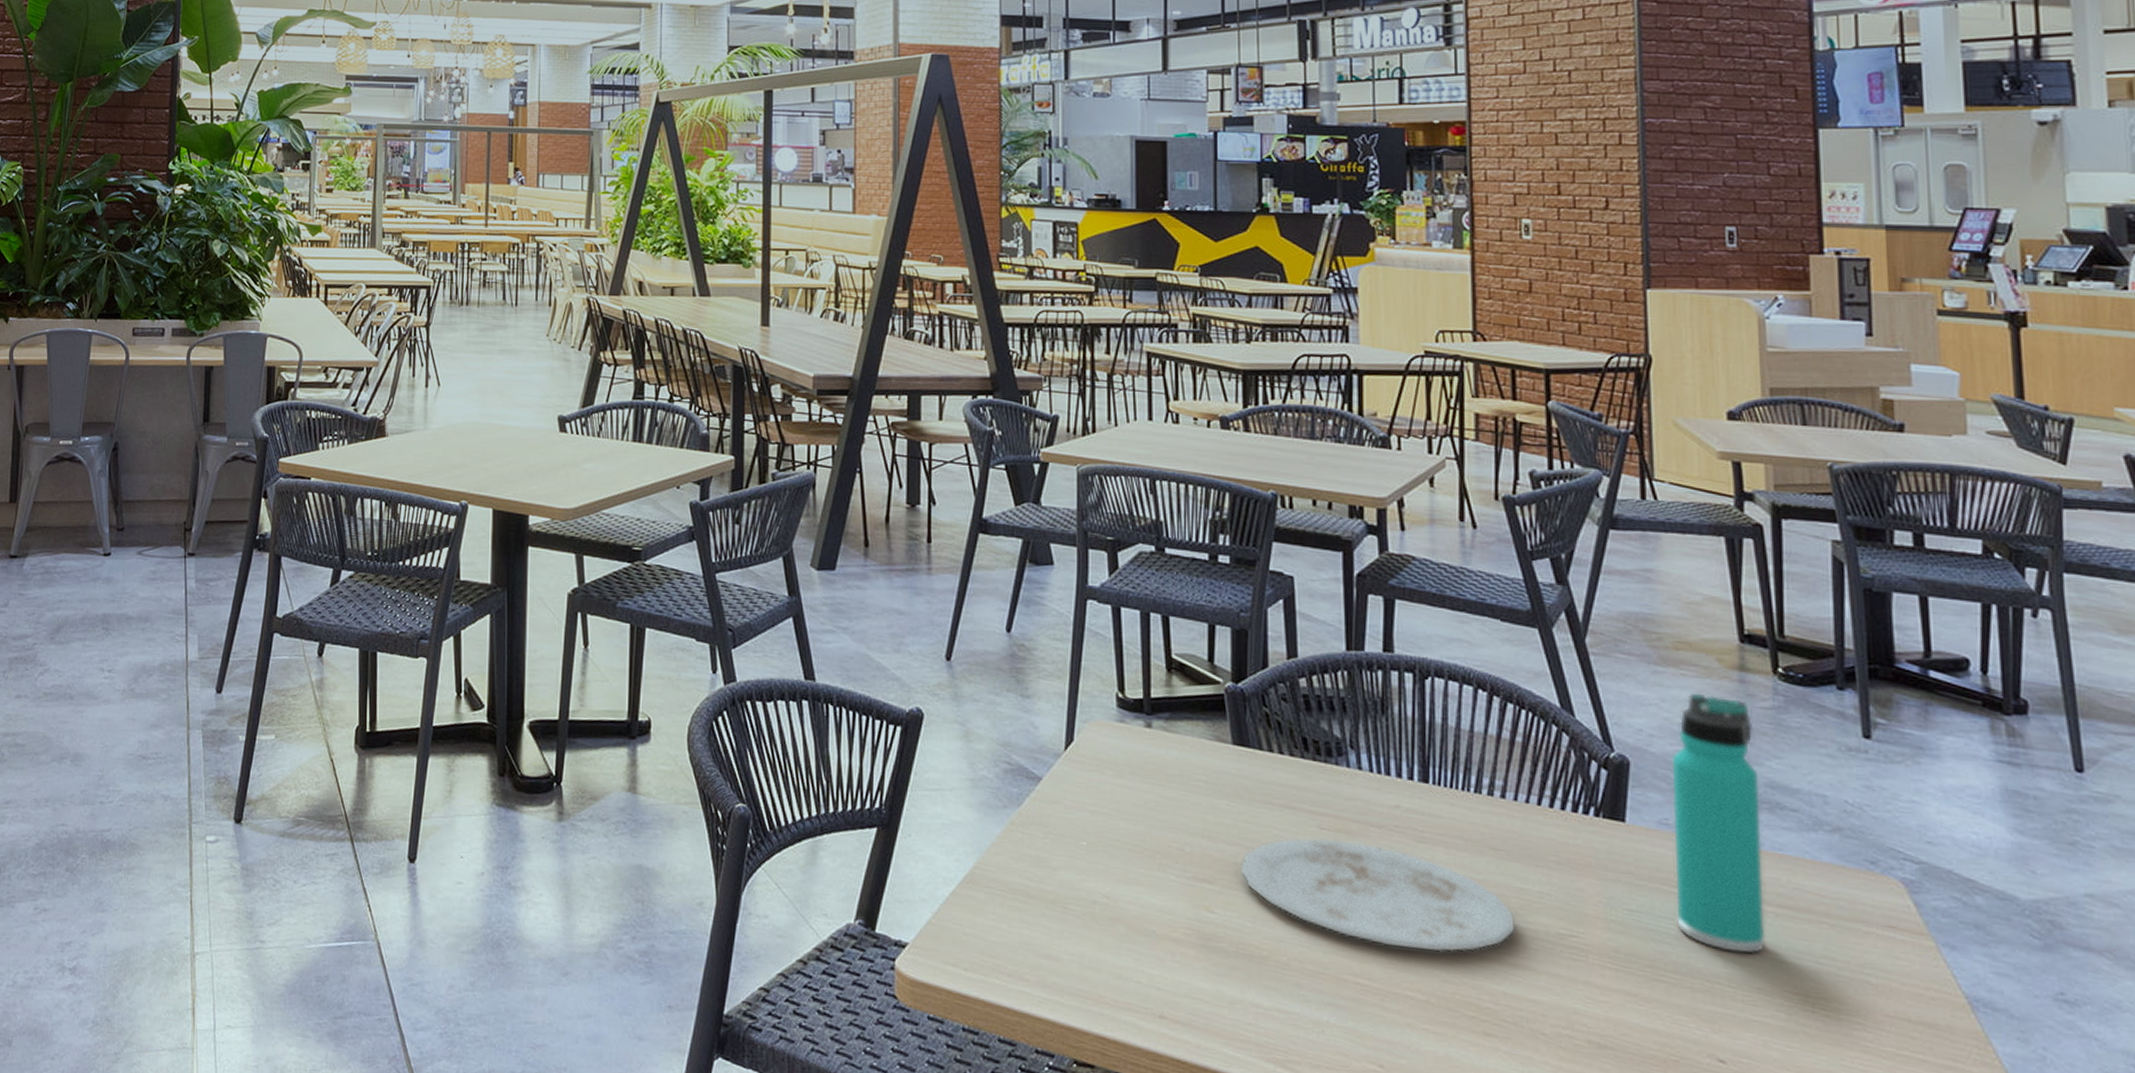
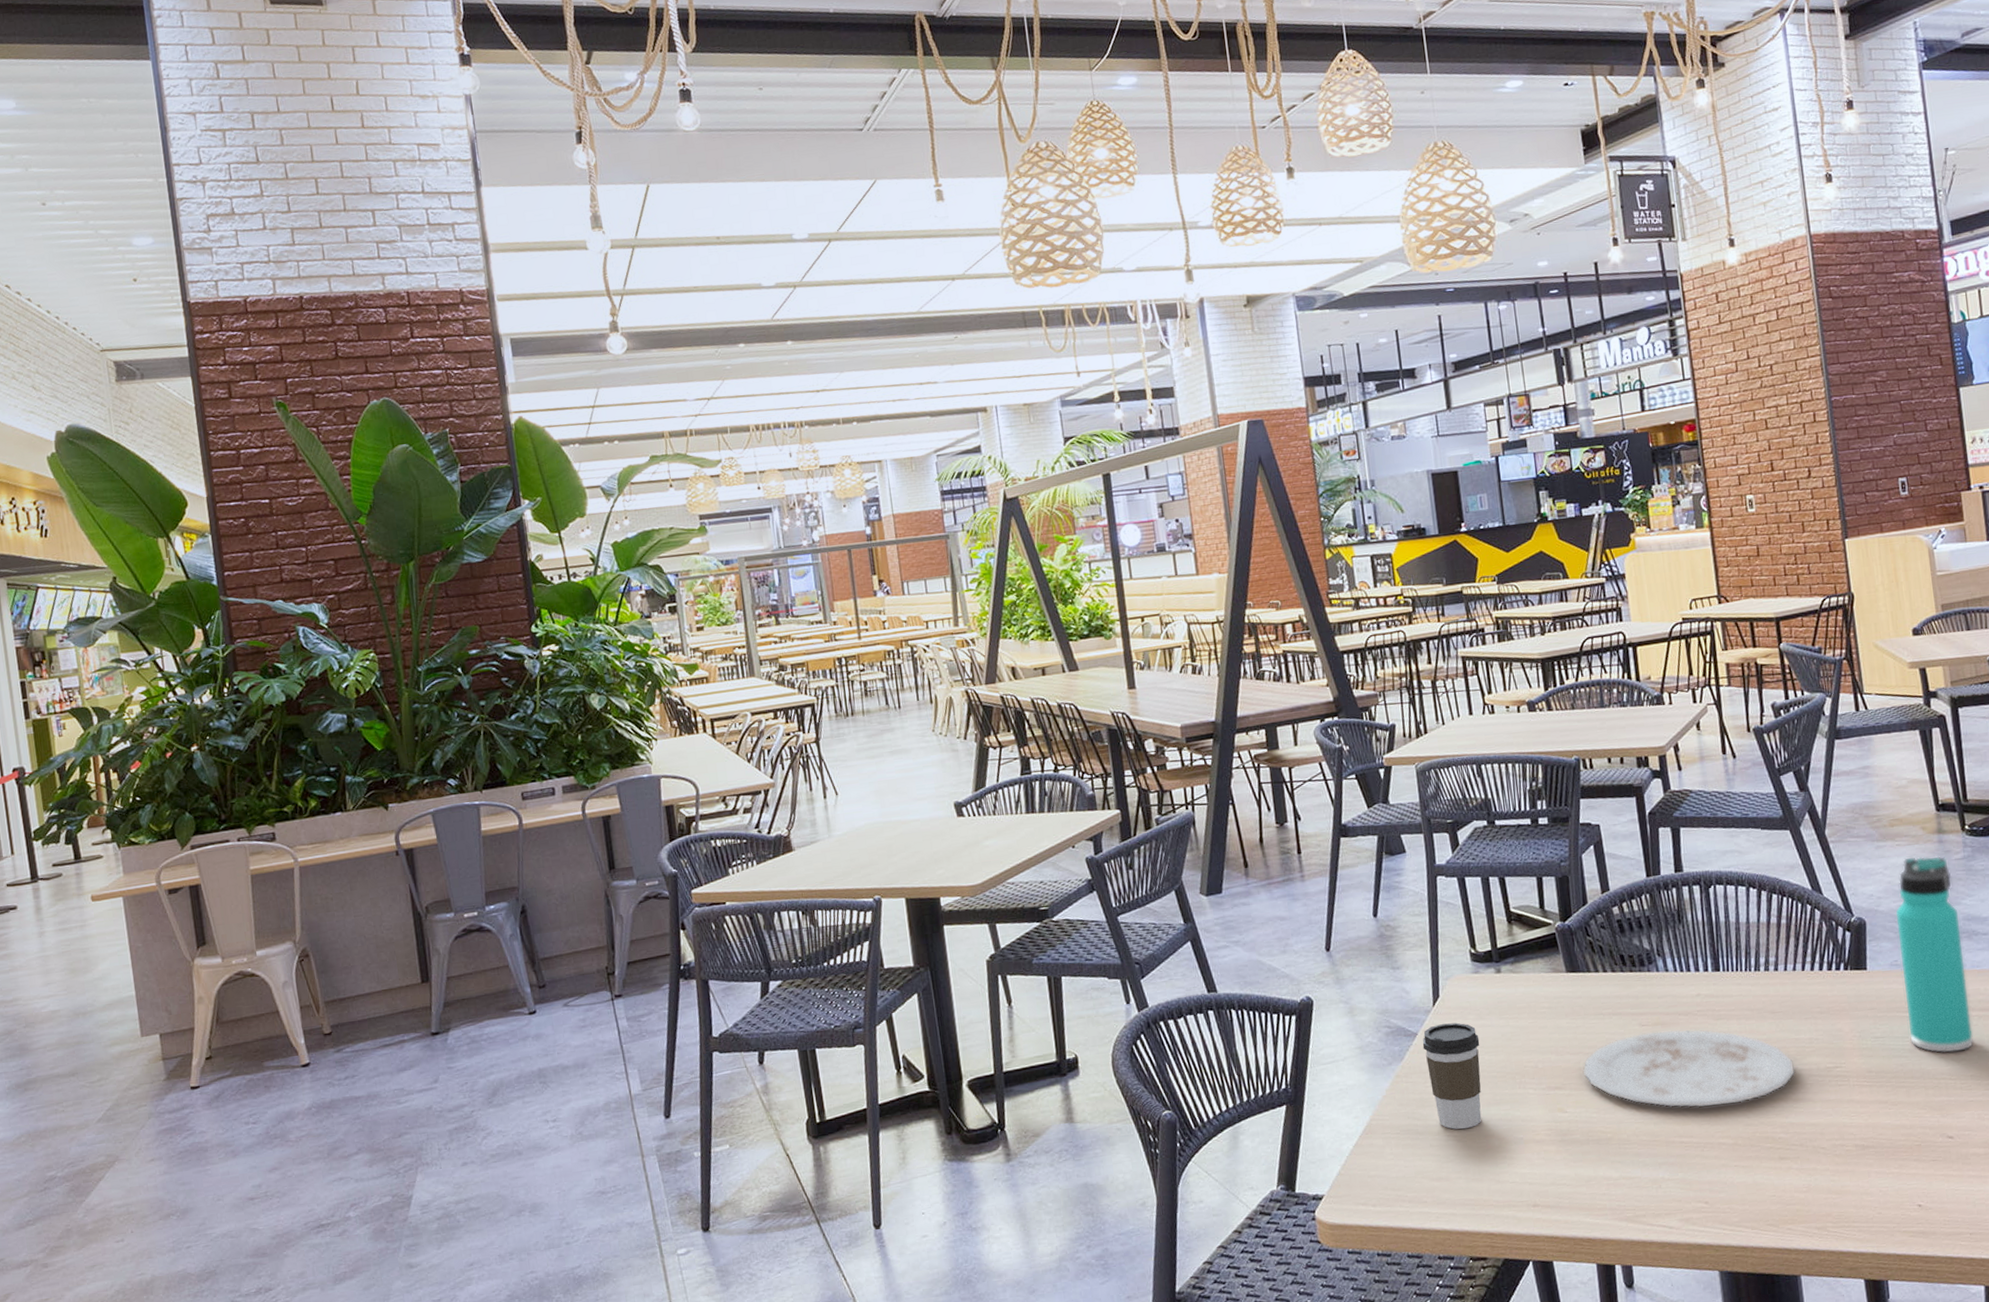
coffee cup: none [1046,773,1116,905] -> present [1422,1022,1482,1130]

